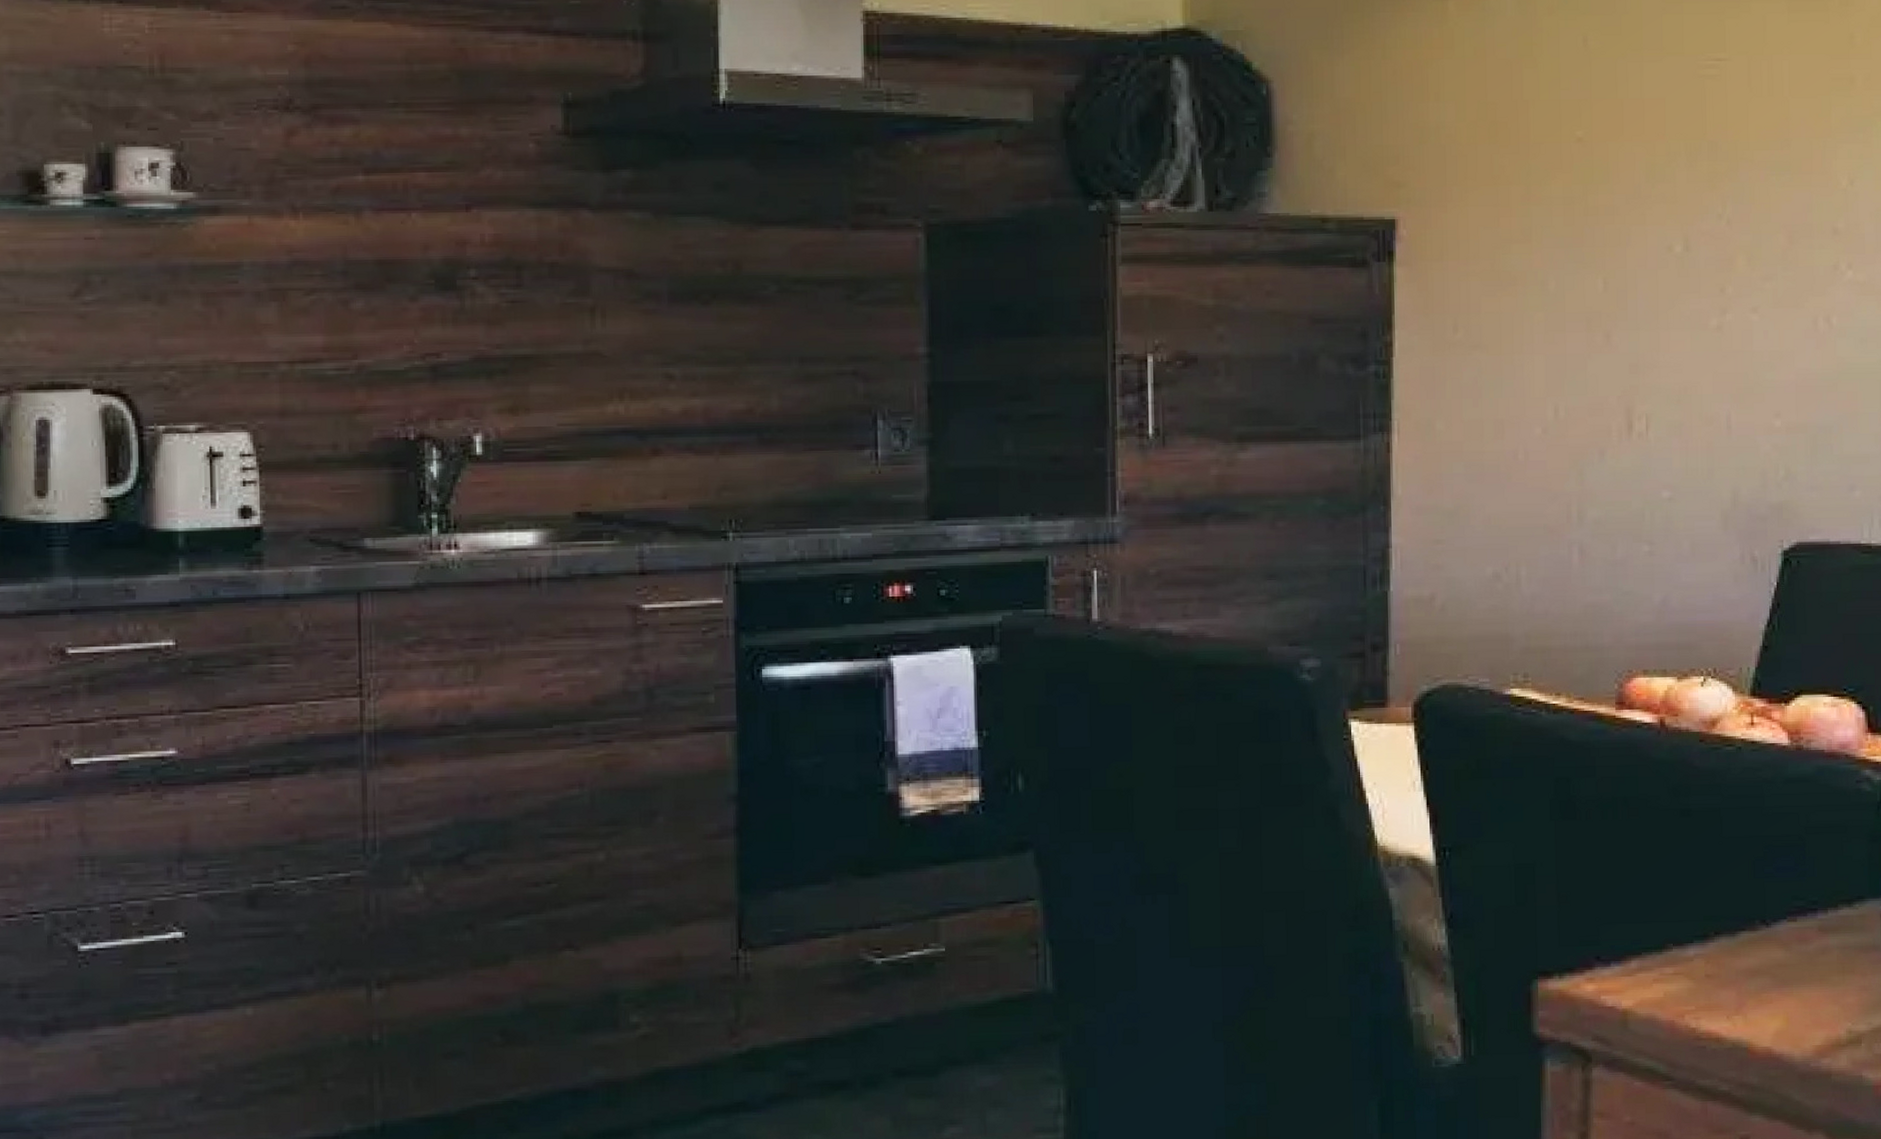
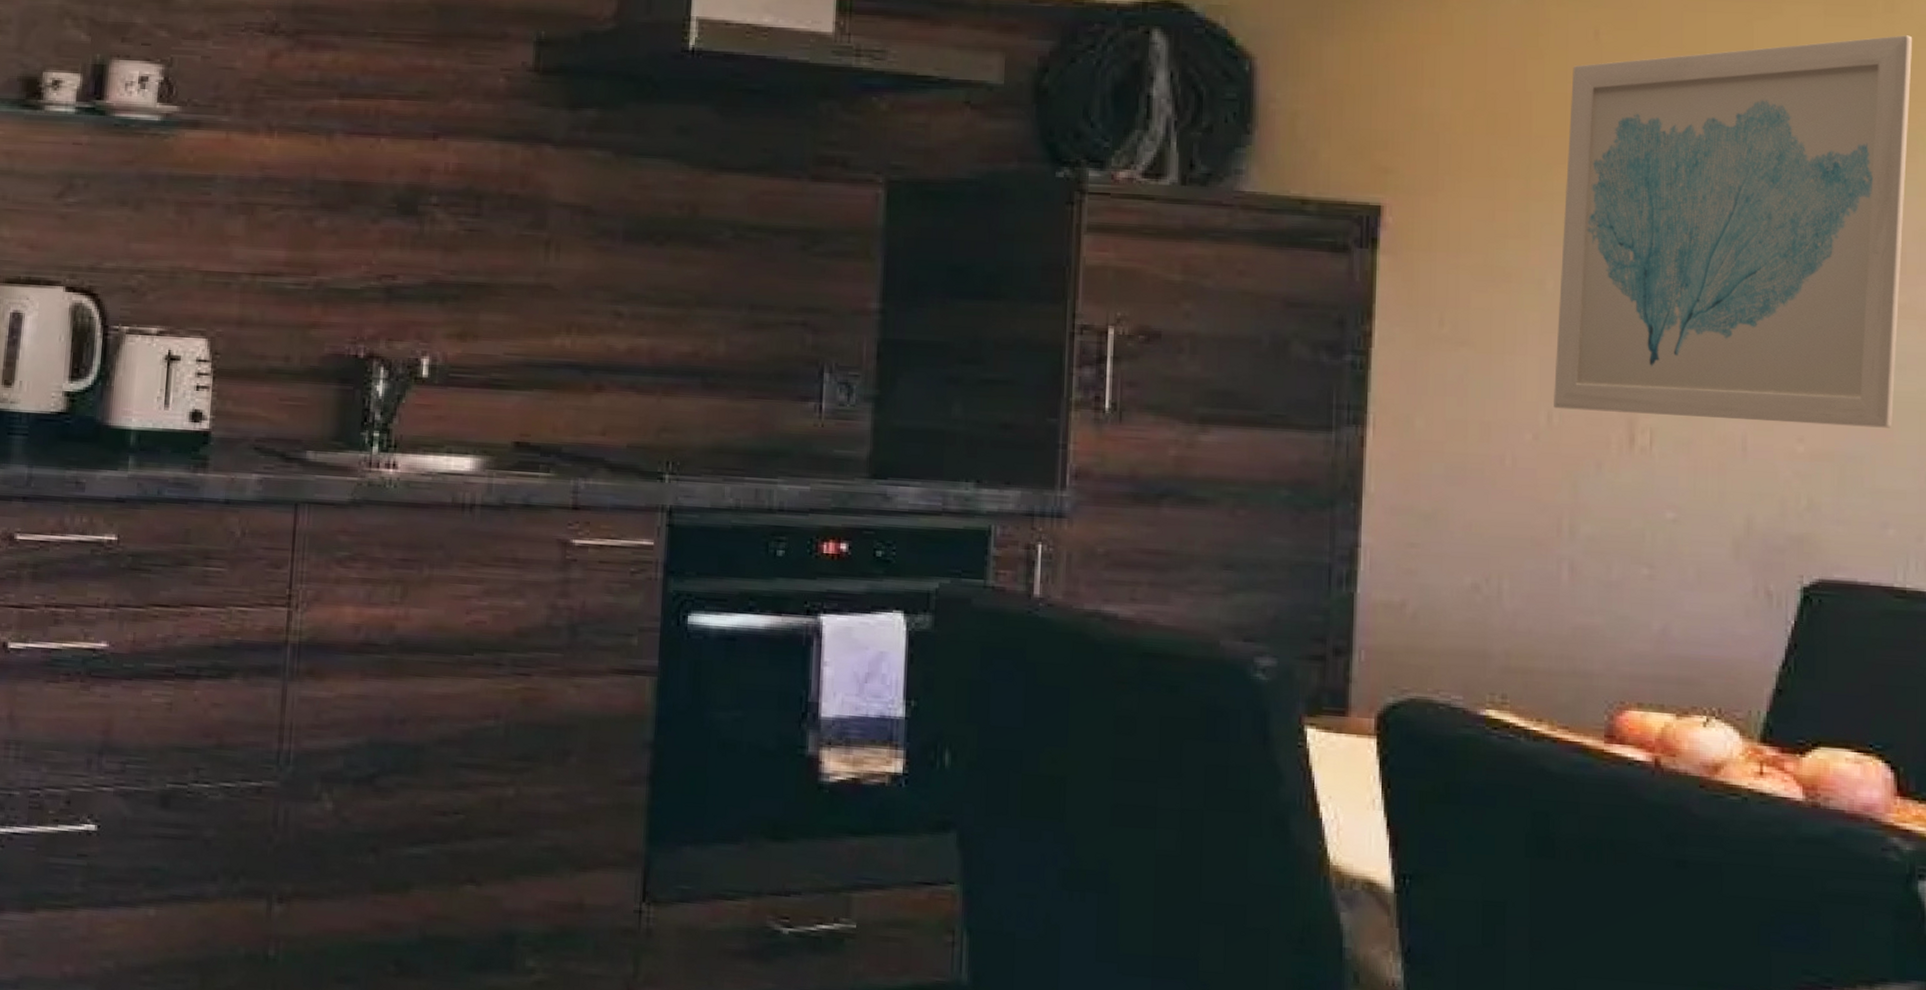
wall art: none [1559,27,1866,403] -> present [1554,35,1913,428]

